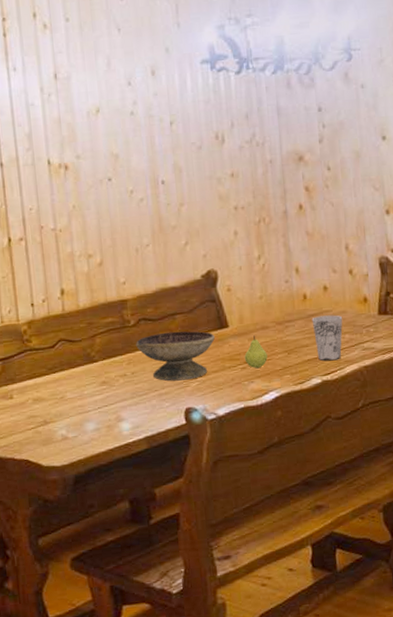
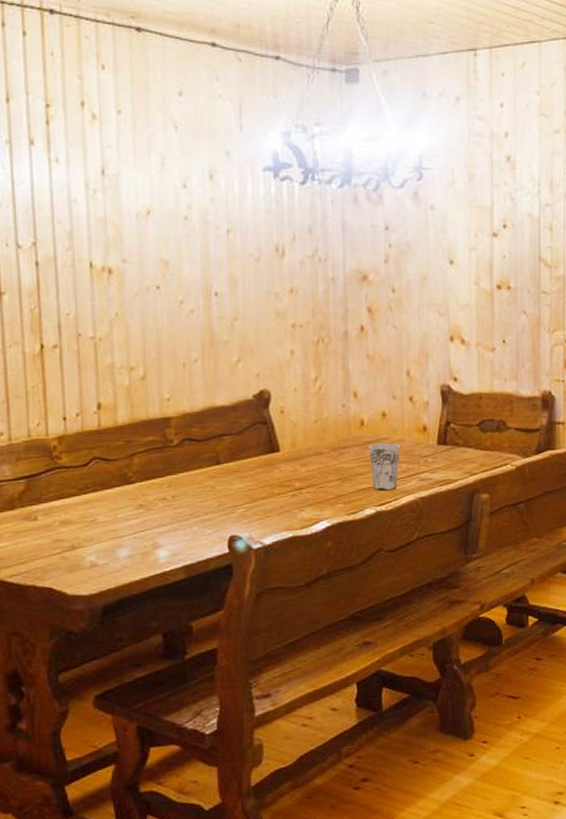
decorative bowl: present [136,331,215,381] -> none [178,453,264,507]
fruit: present [244,335,268,369] -> none [295,461,320,497]

